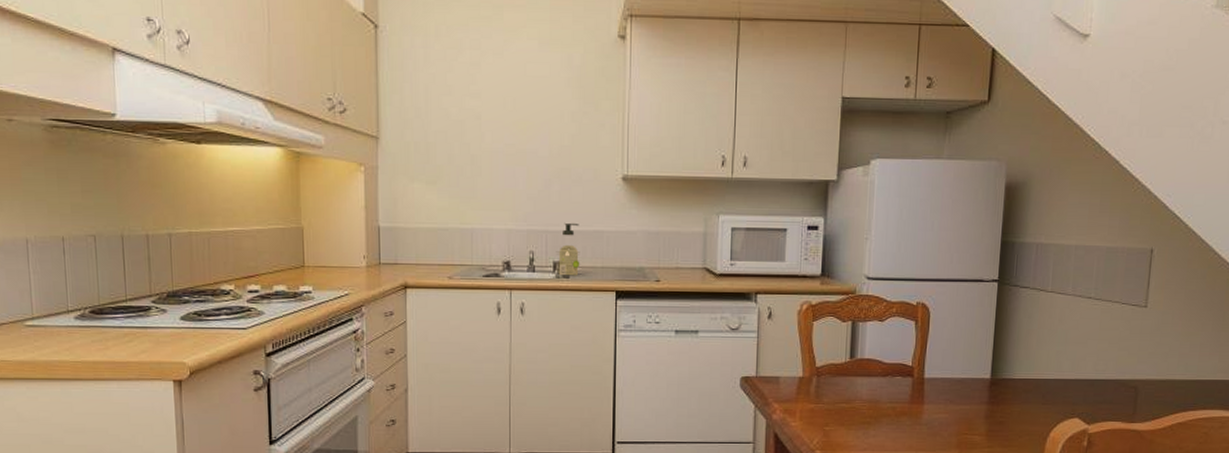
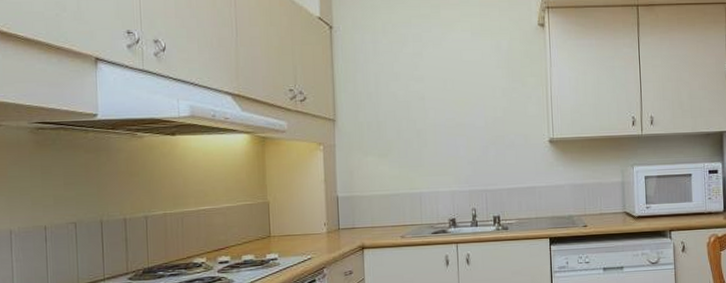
soap dispenser: present [556,222,580,276] -> none [495,181,517,228]

